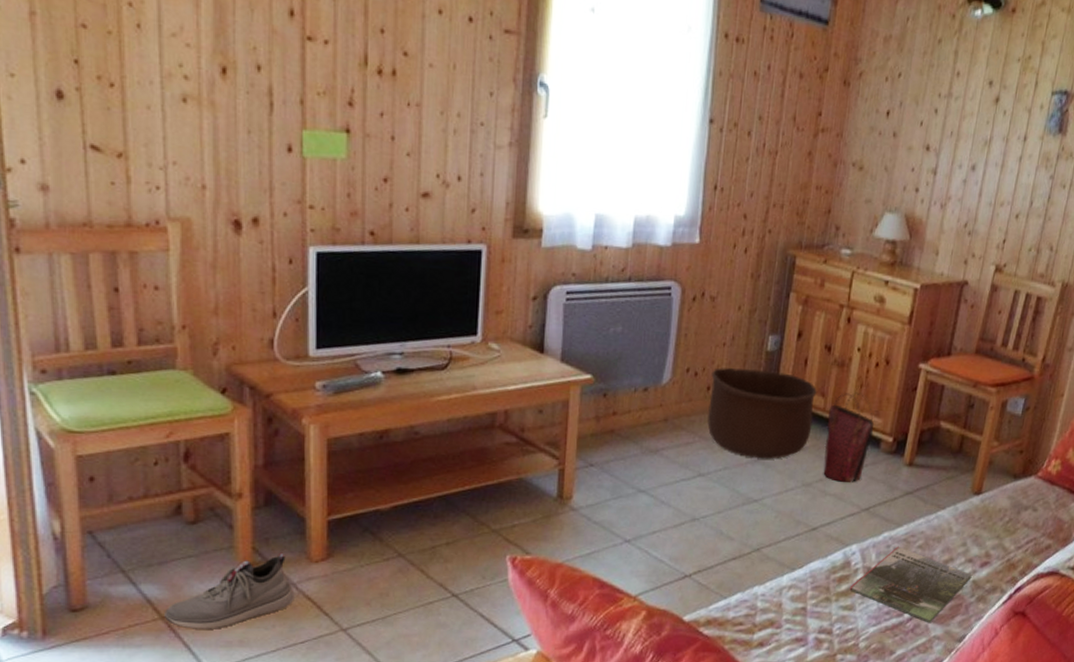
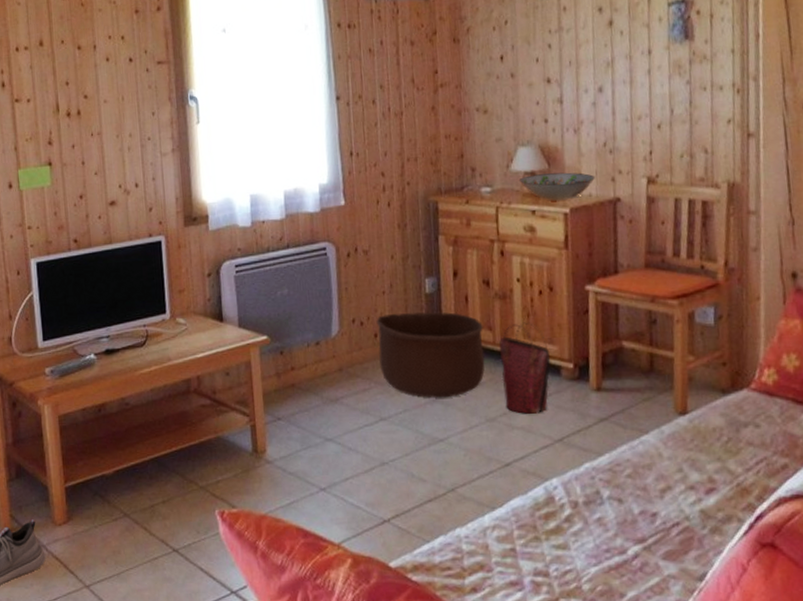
magazine: present [849,546,972,624] -> none [559,477,698,561]
decorative bowl: none [879,244,951,277] -> present [518,172,596,202]

